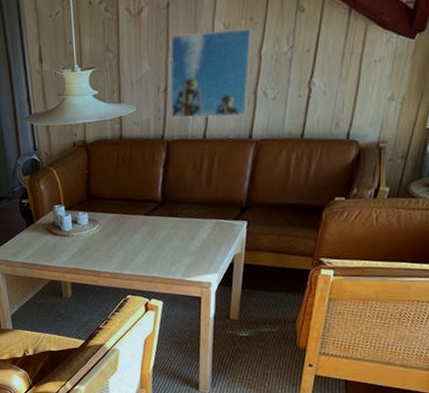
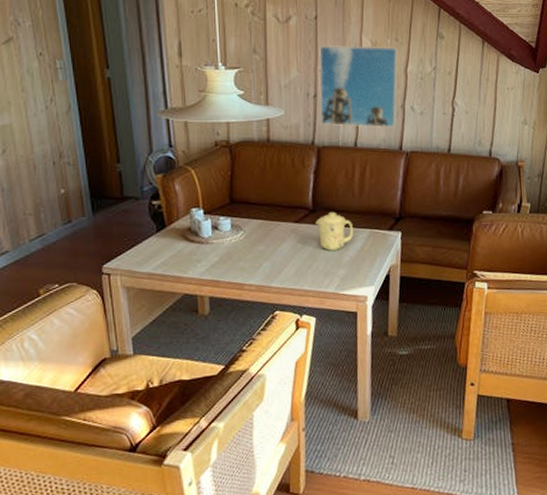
mug: none [164,203,200,241] -> present [316,211,354,251]

